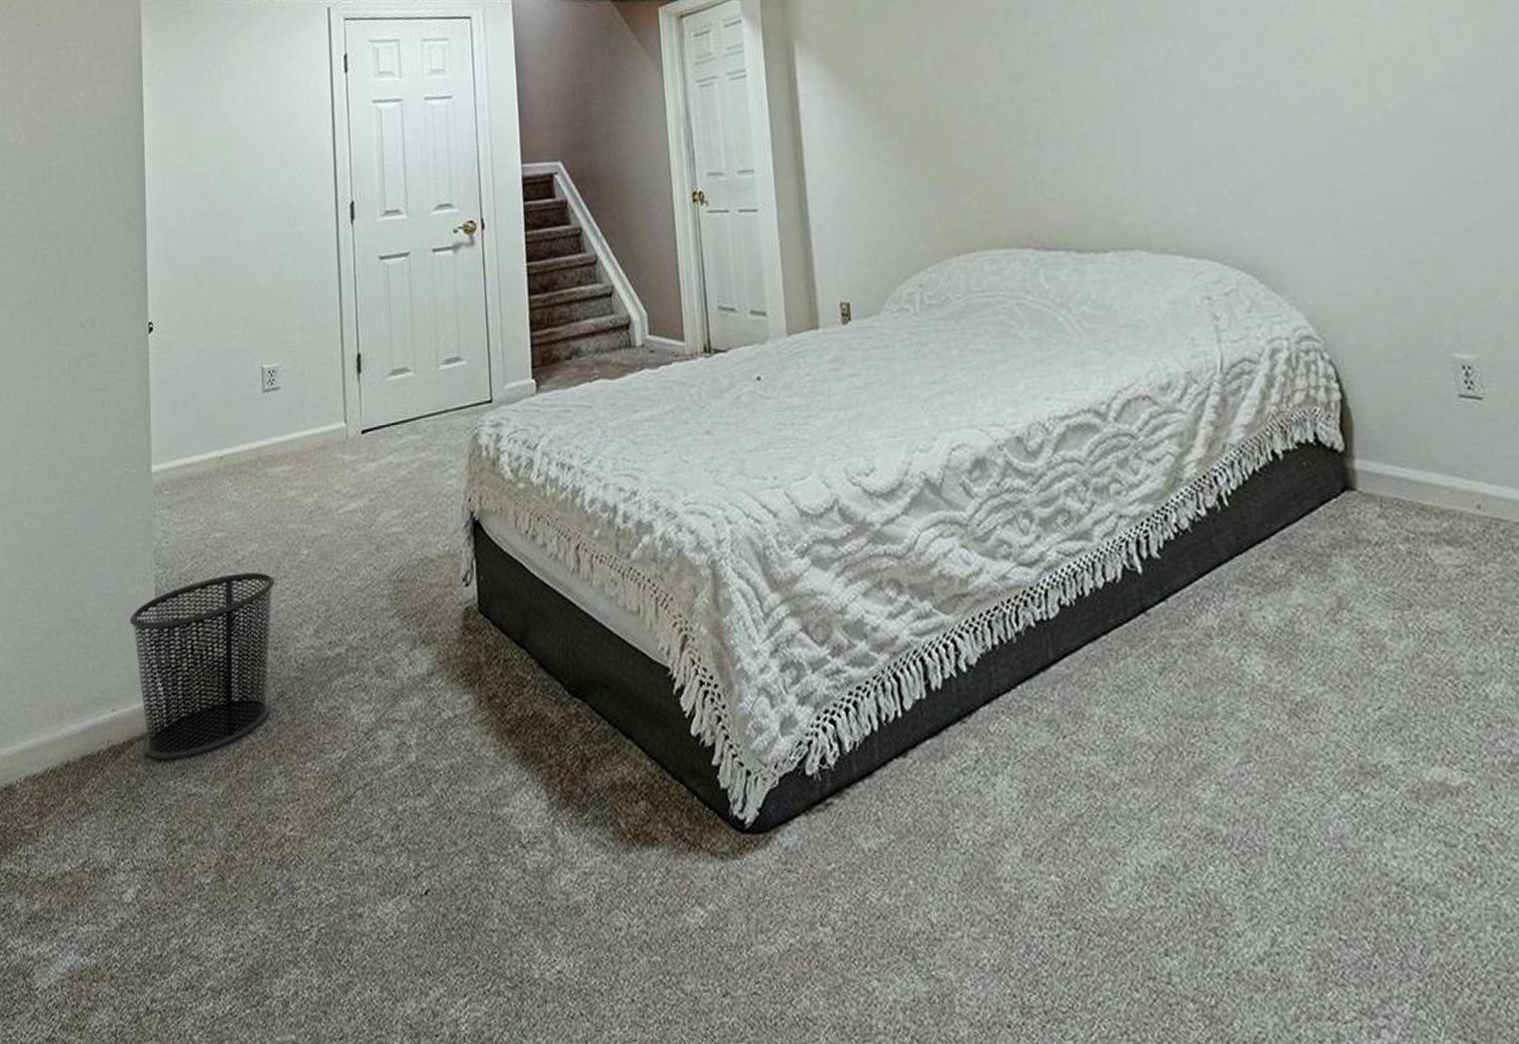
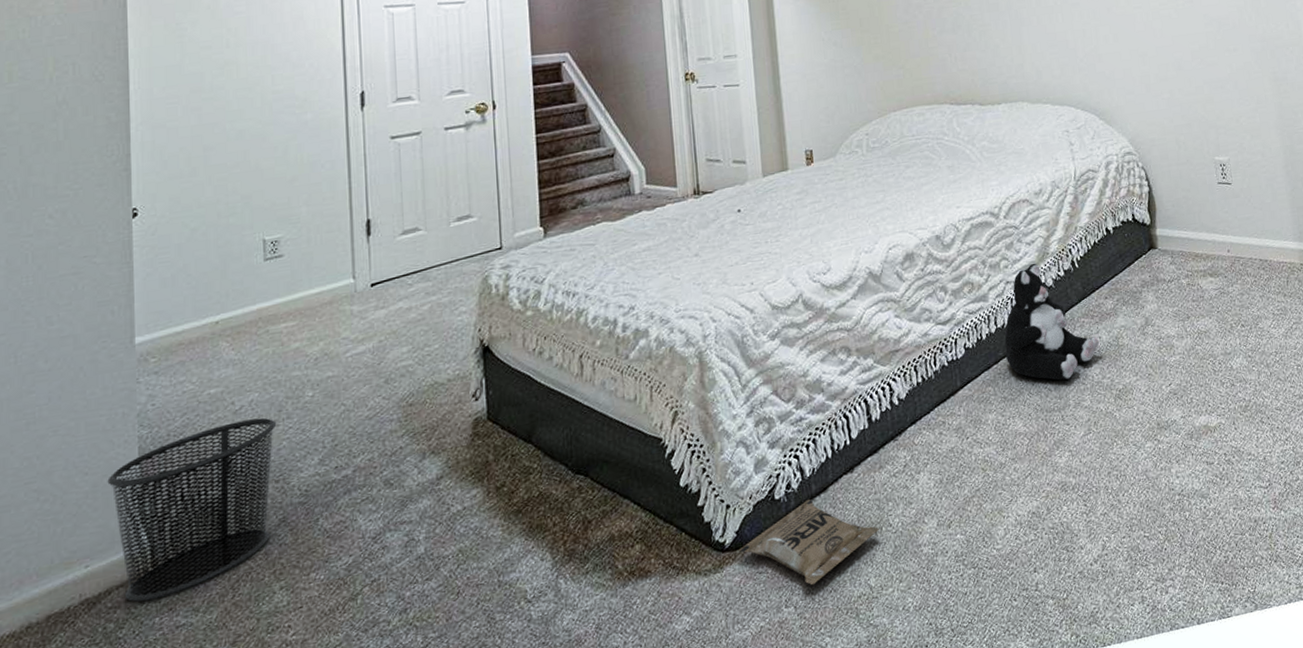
bag: none [762,782,944,902] -> present [739,498,880,585]
plush toy: none [1116,492,1263,674] -> present [1004,263,1099,381]

